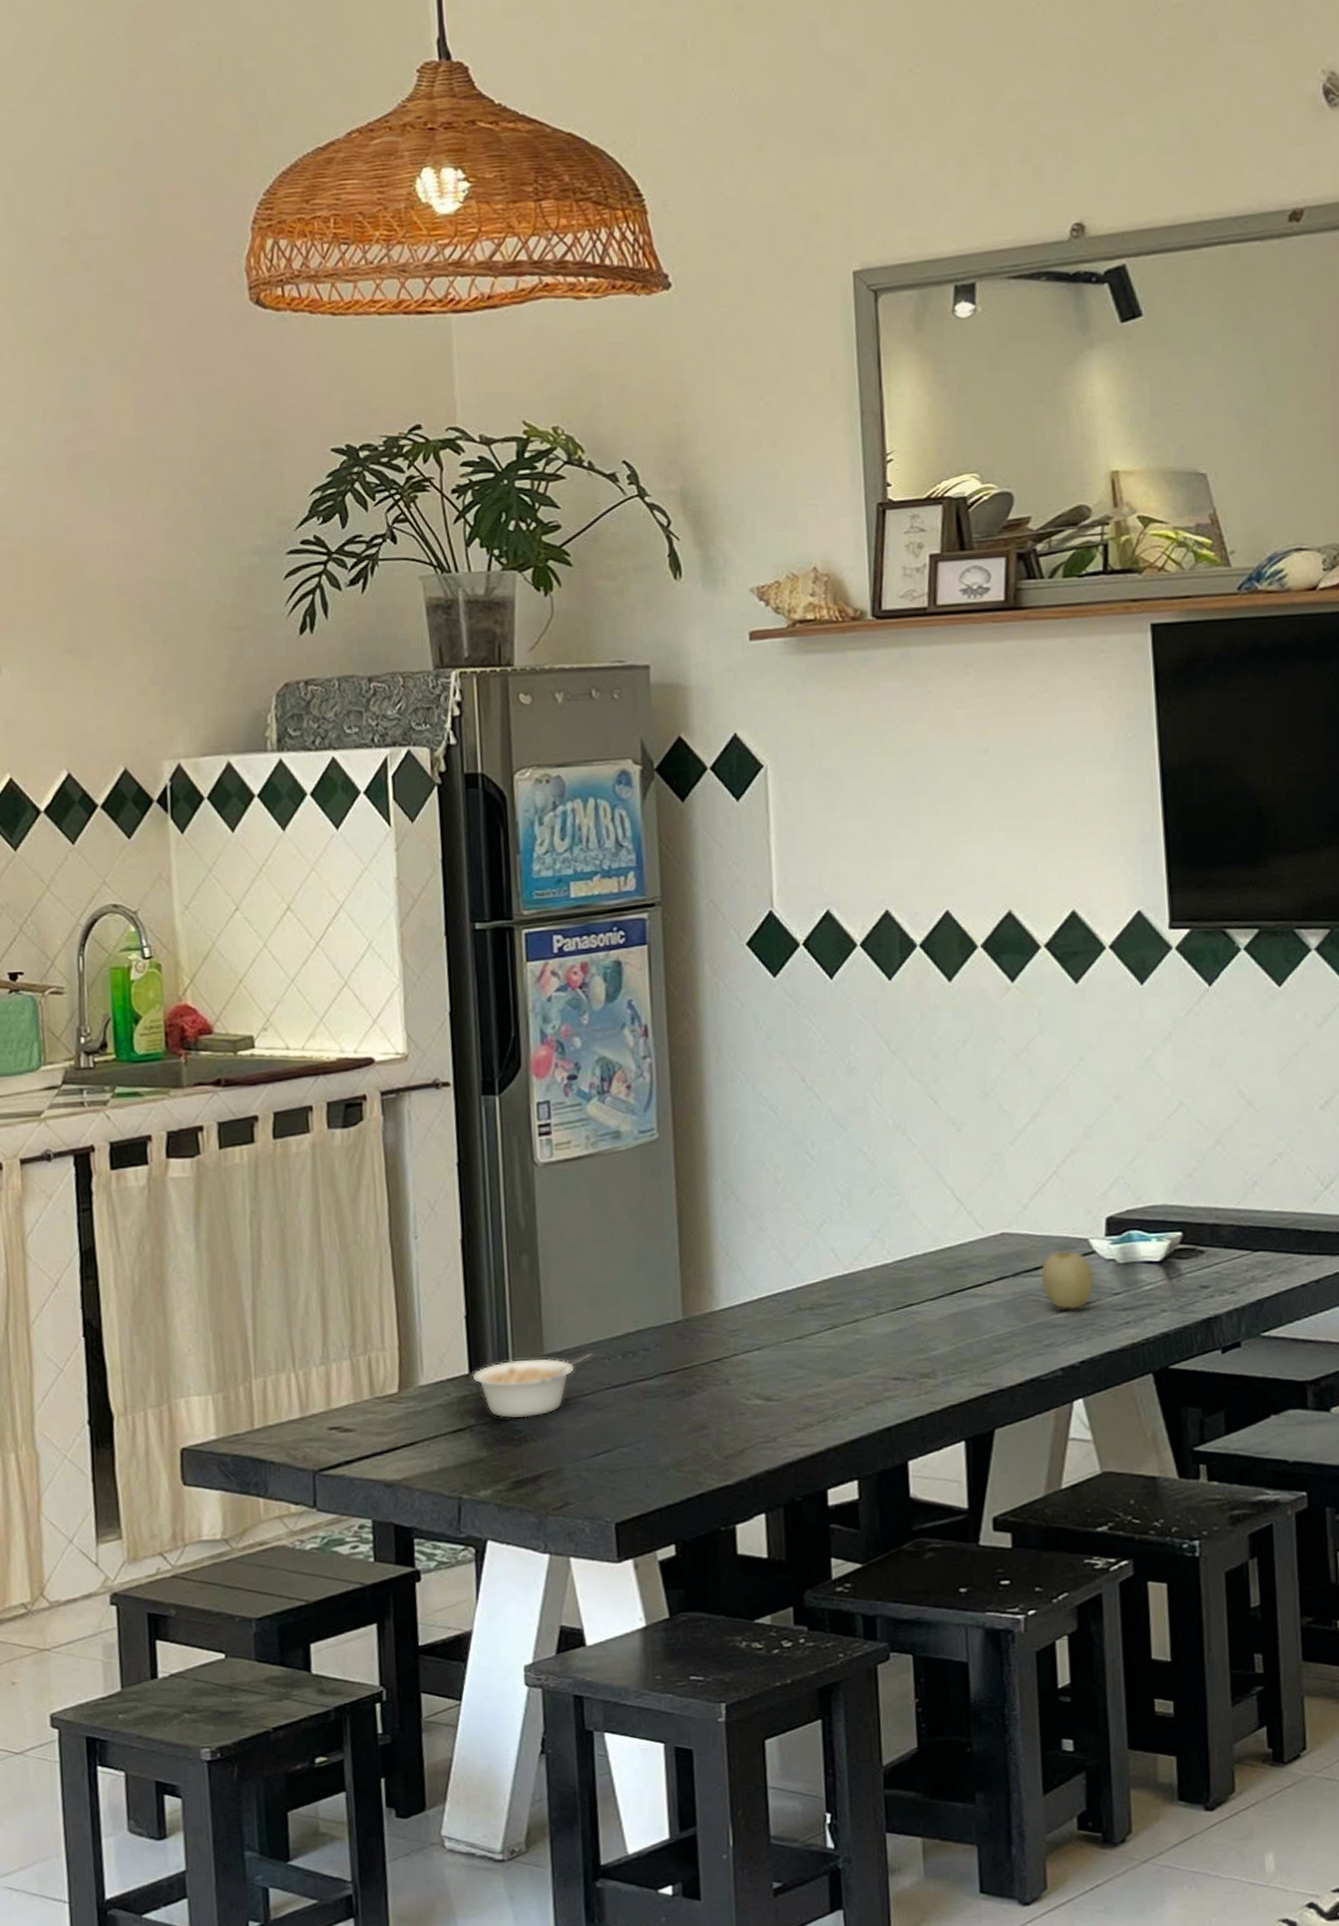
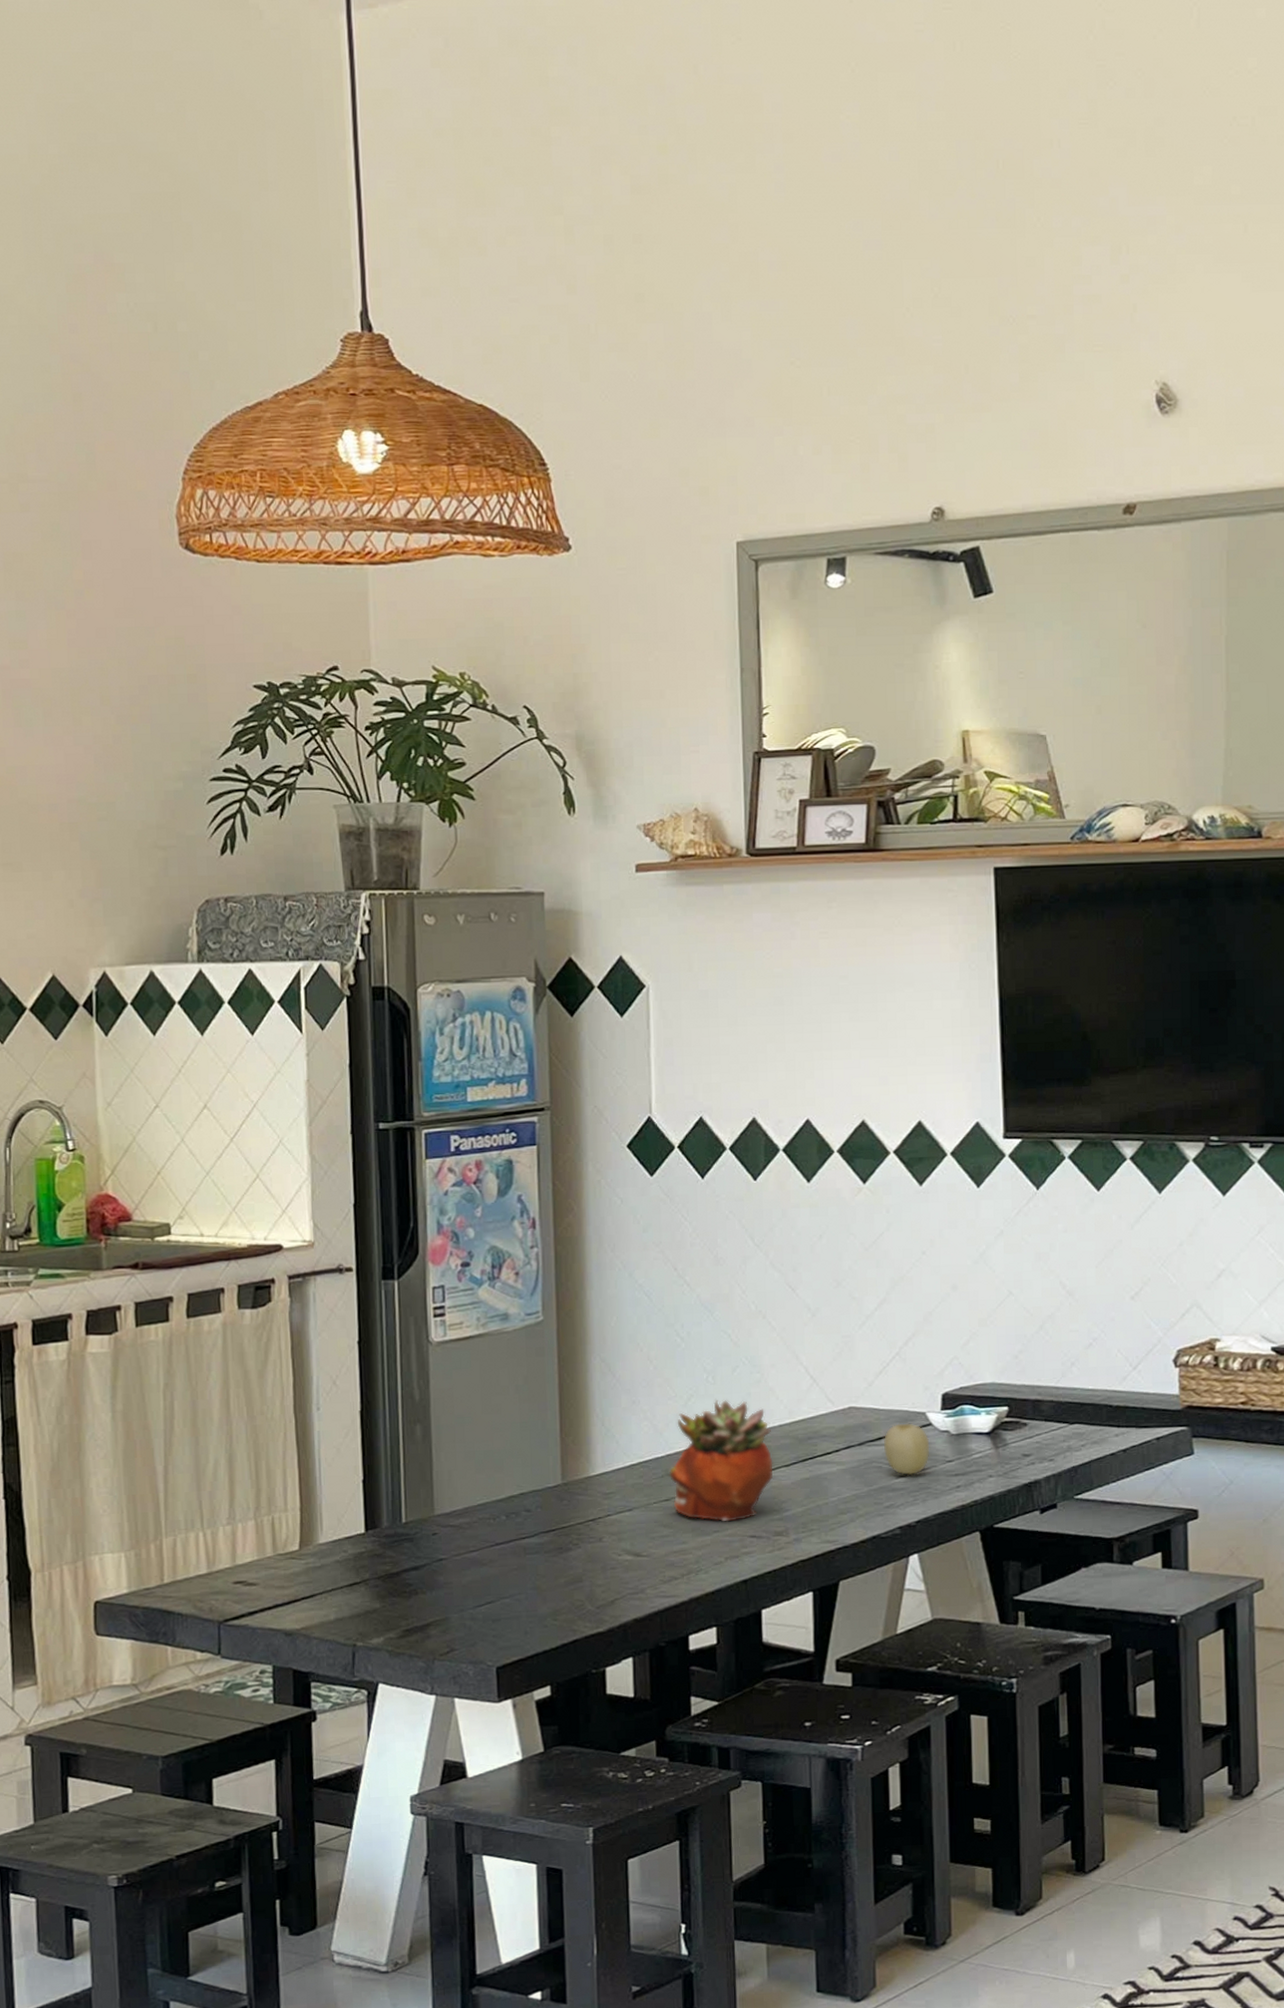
legume: present [472,1352,593,1419] -> none [367,1513,479,1573]
succulent planter: none [801,1225,917,1362] -> present [668,1399,773,1522]

